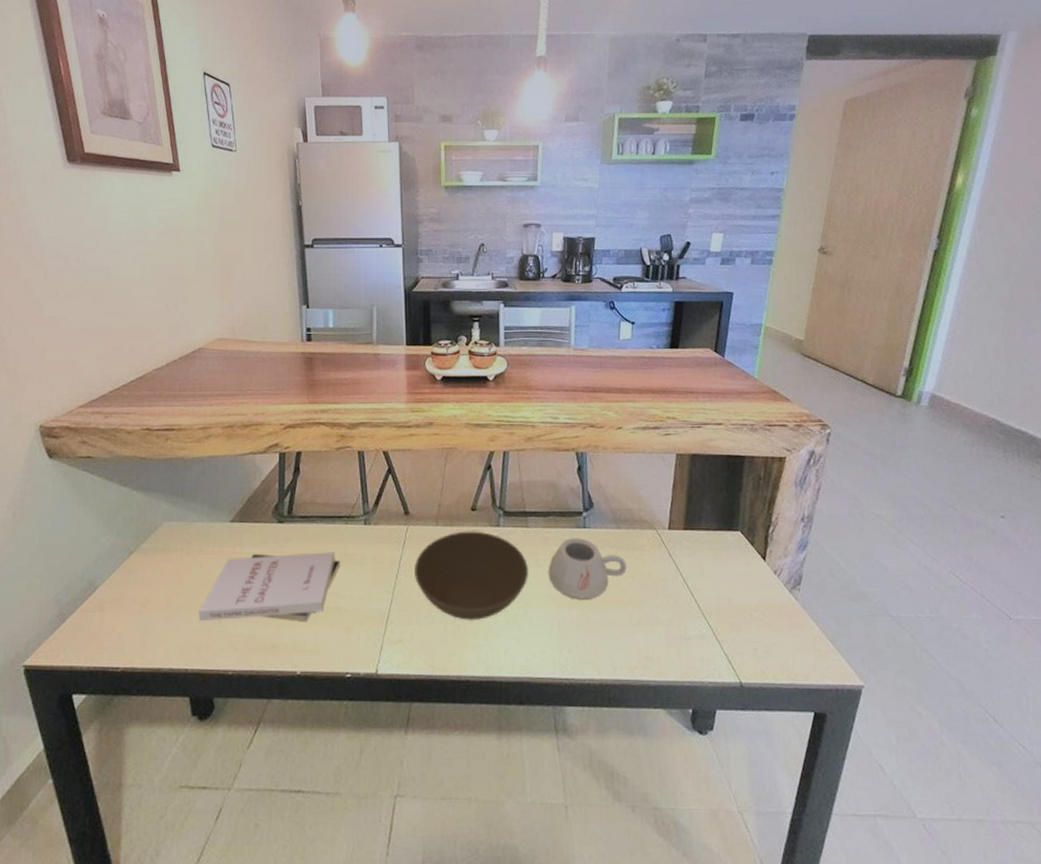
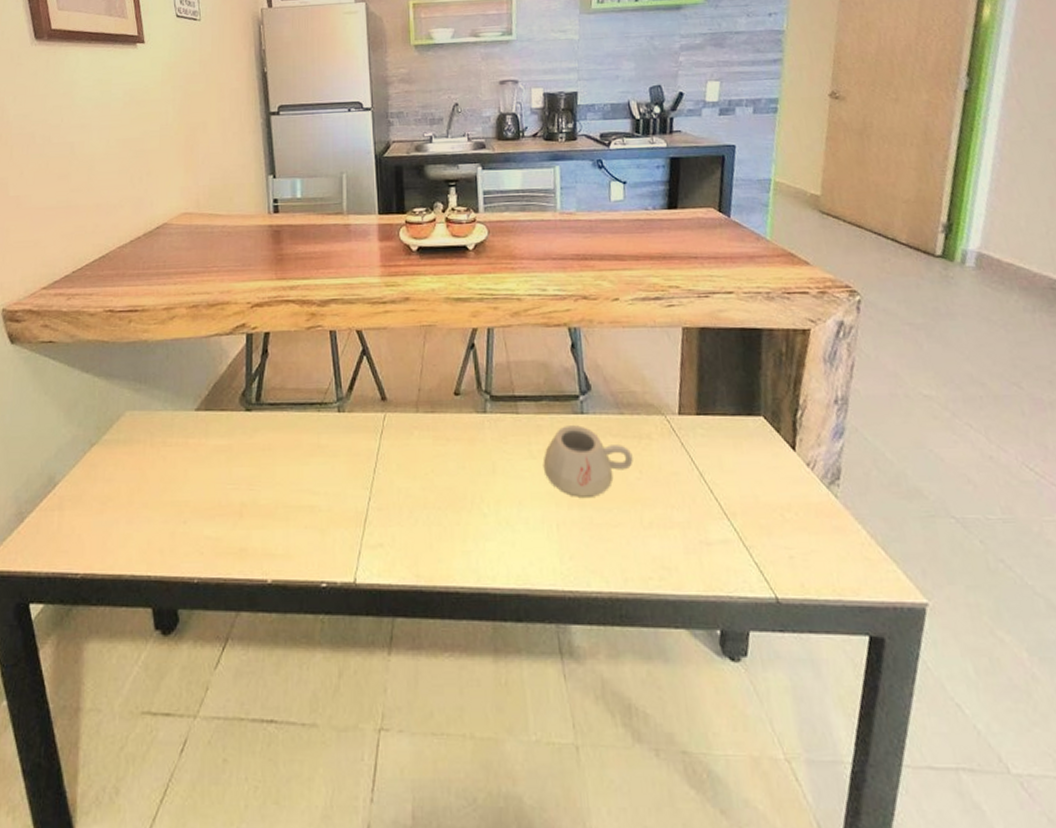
books: present [198,552,341,622] -> none [162,443,313,523]
bowl: present [415,531,528,620] -> none [394,418,521,521]

